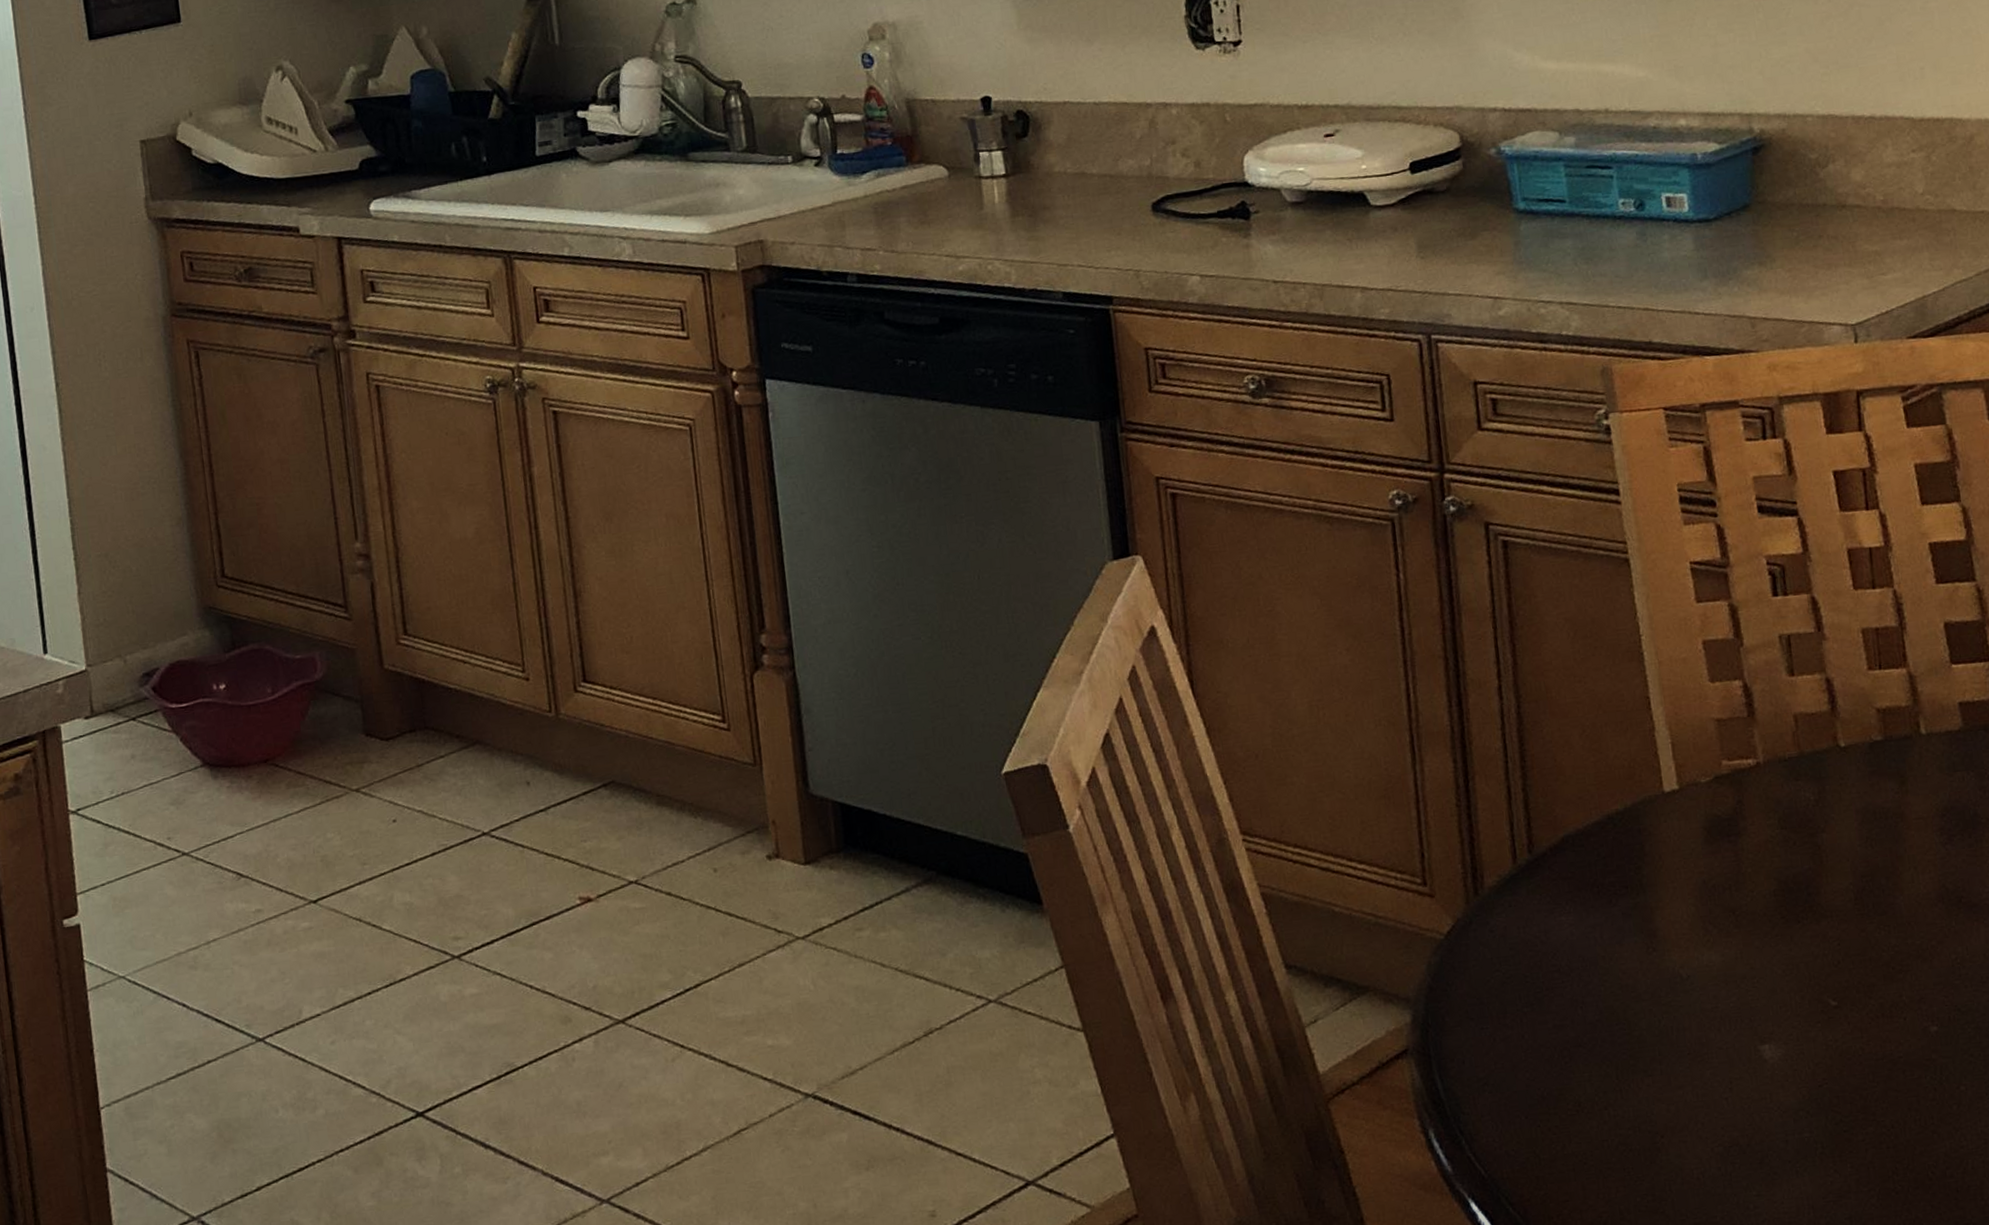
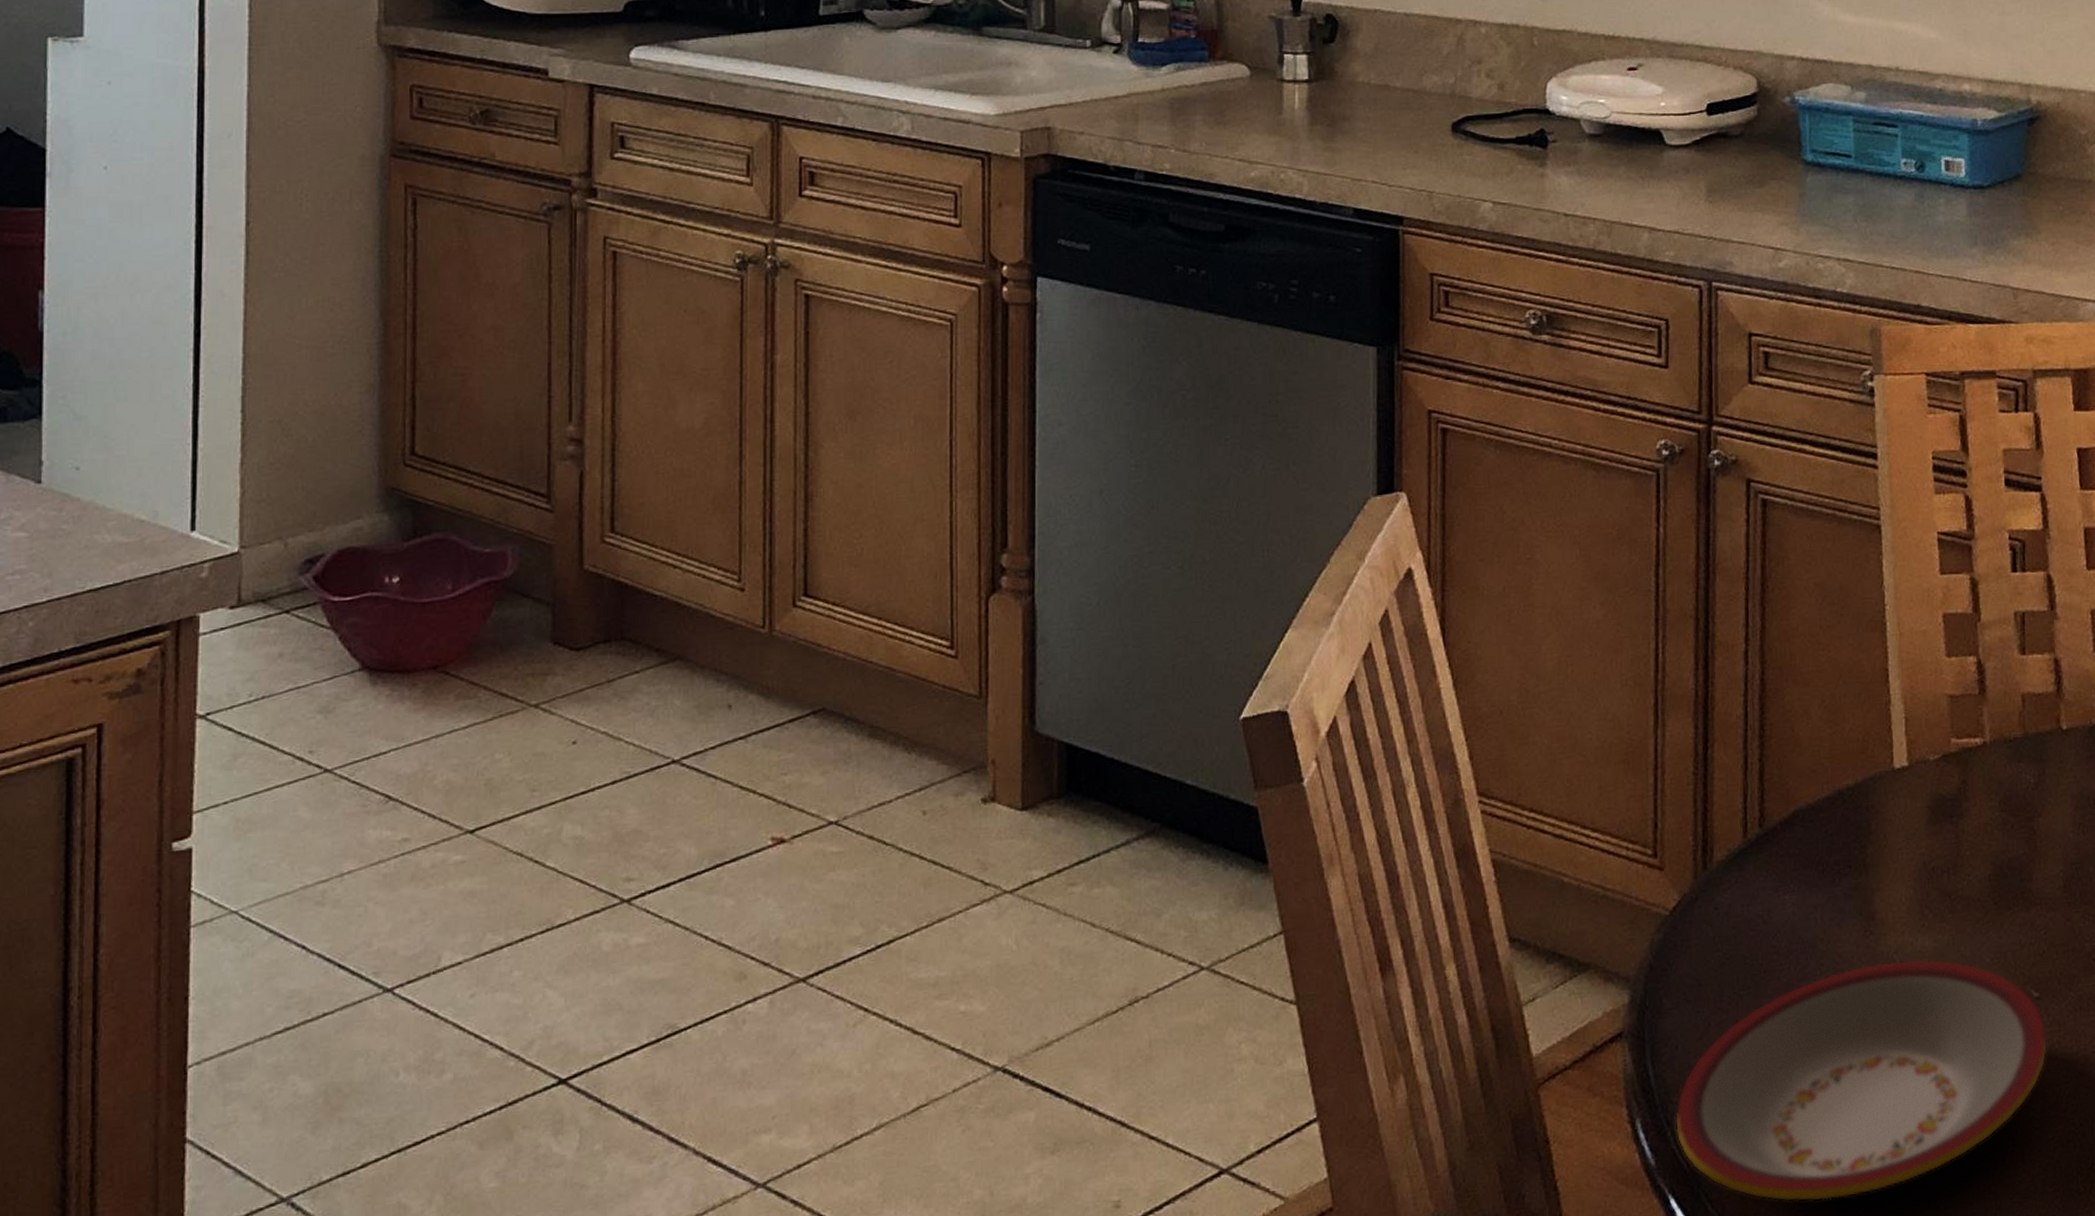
plate: none [1468,973,1851,1204] -> present [1675,959,2048,1202]

